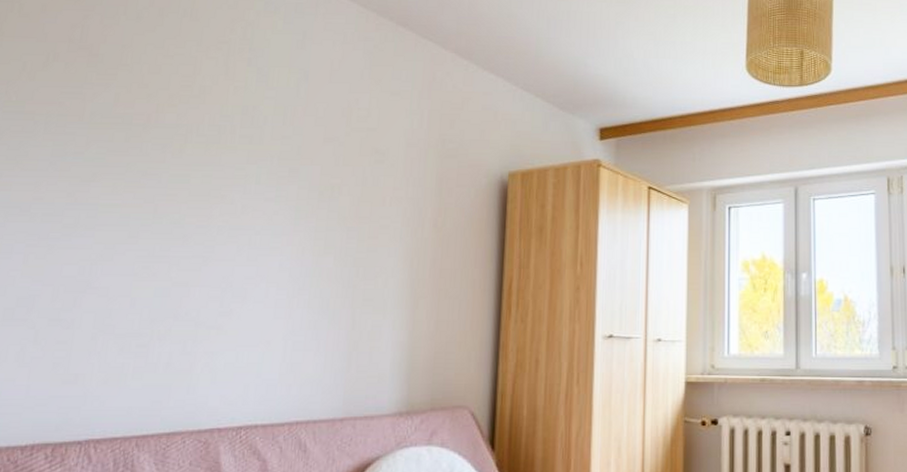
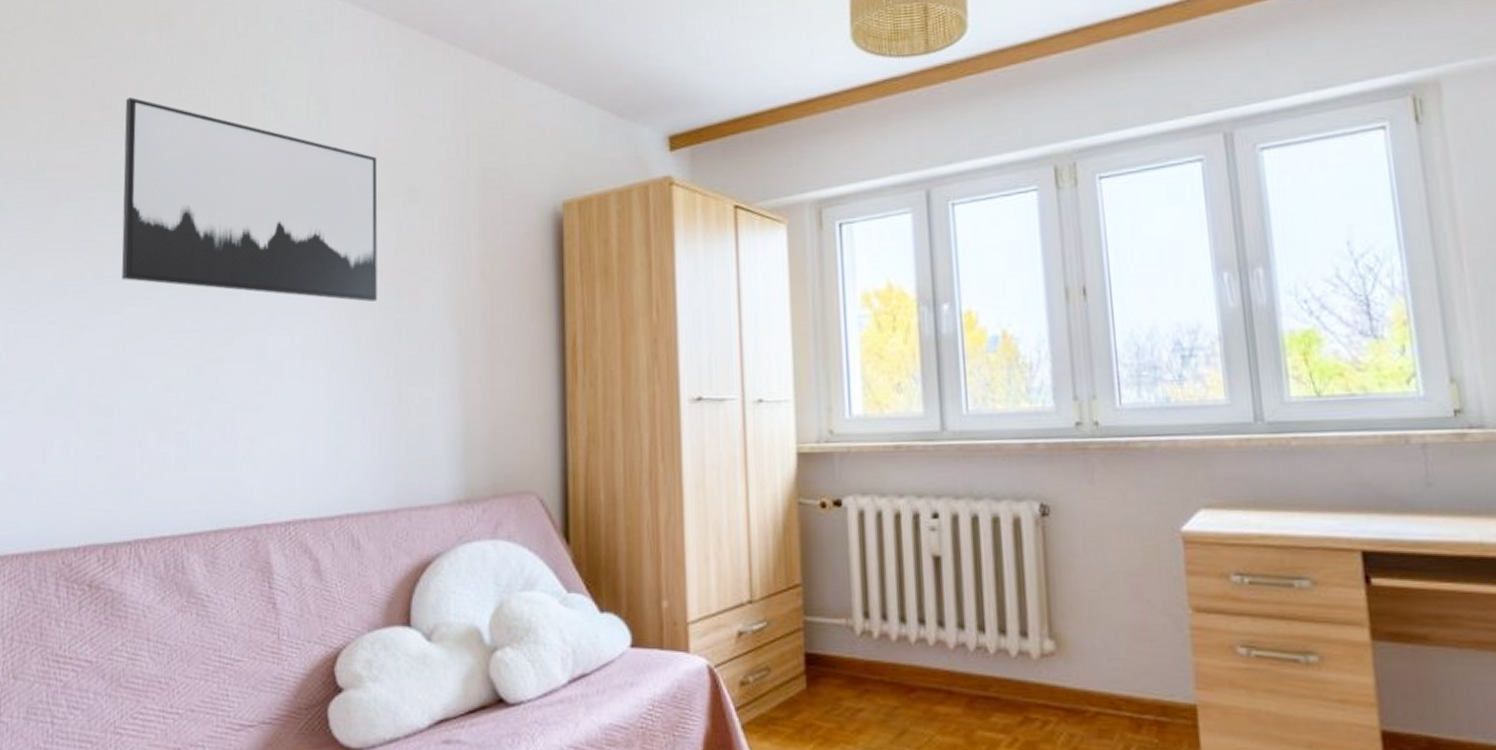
wall art: none [94,49,349,242] -> present [121,97,378,302]

